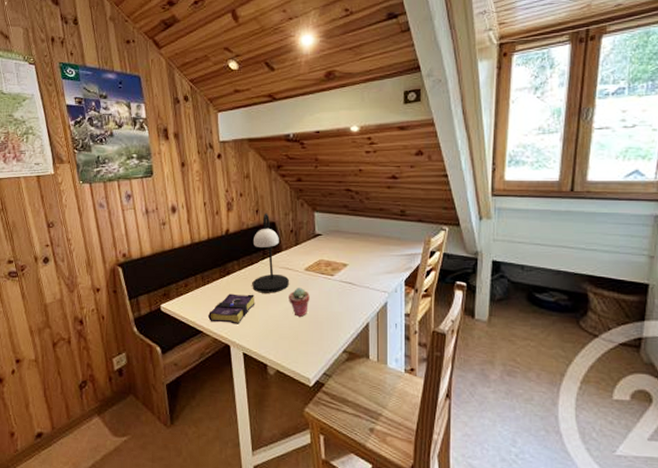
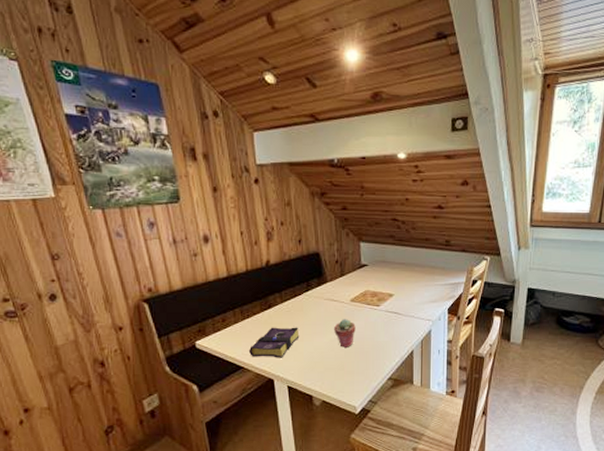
table lamp: present [252,213,290,293] -> none [296,243,335,326]

